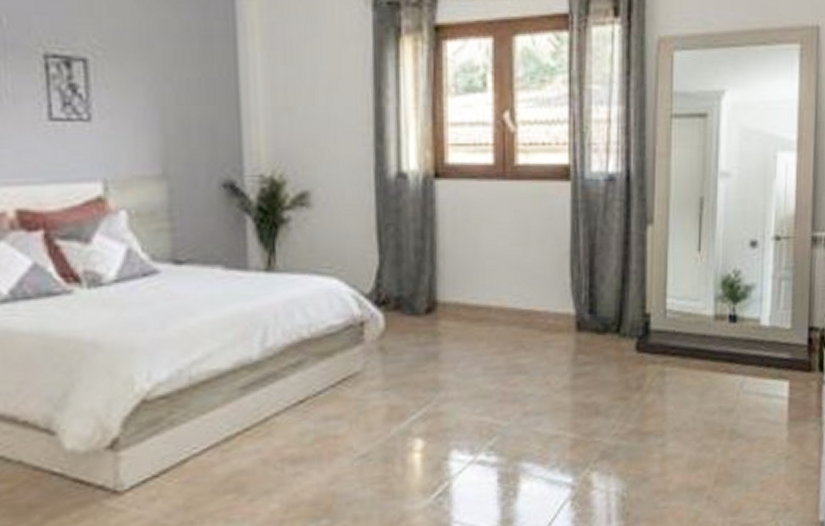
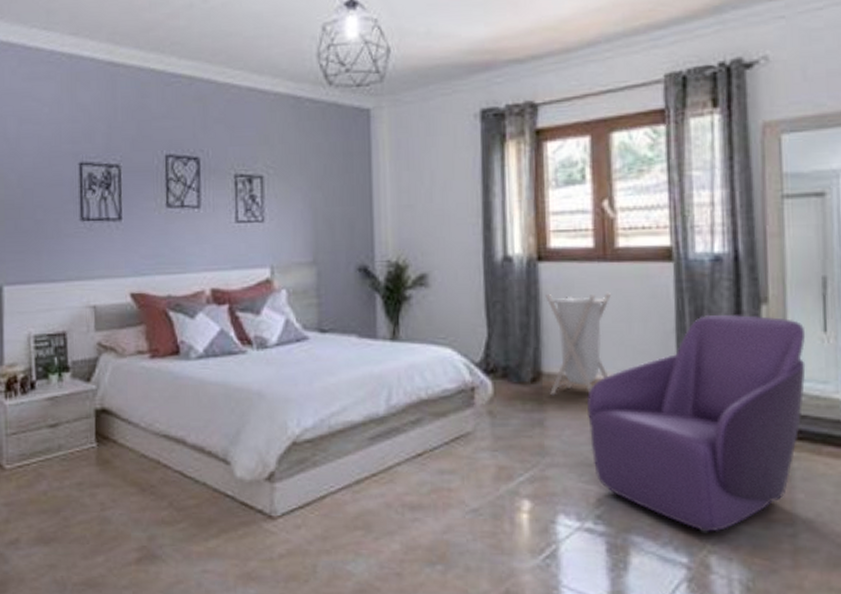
laundry hamper: none [442,214,509,327] -> present [545,293,611,396]
armchair: none [482,235,683,453] -> present [586,314,806,534]

